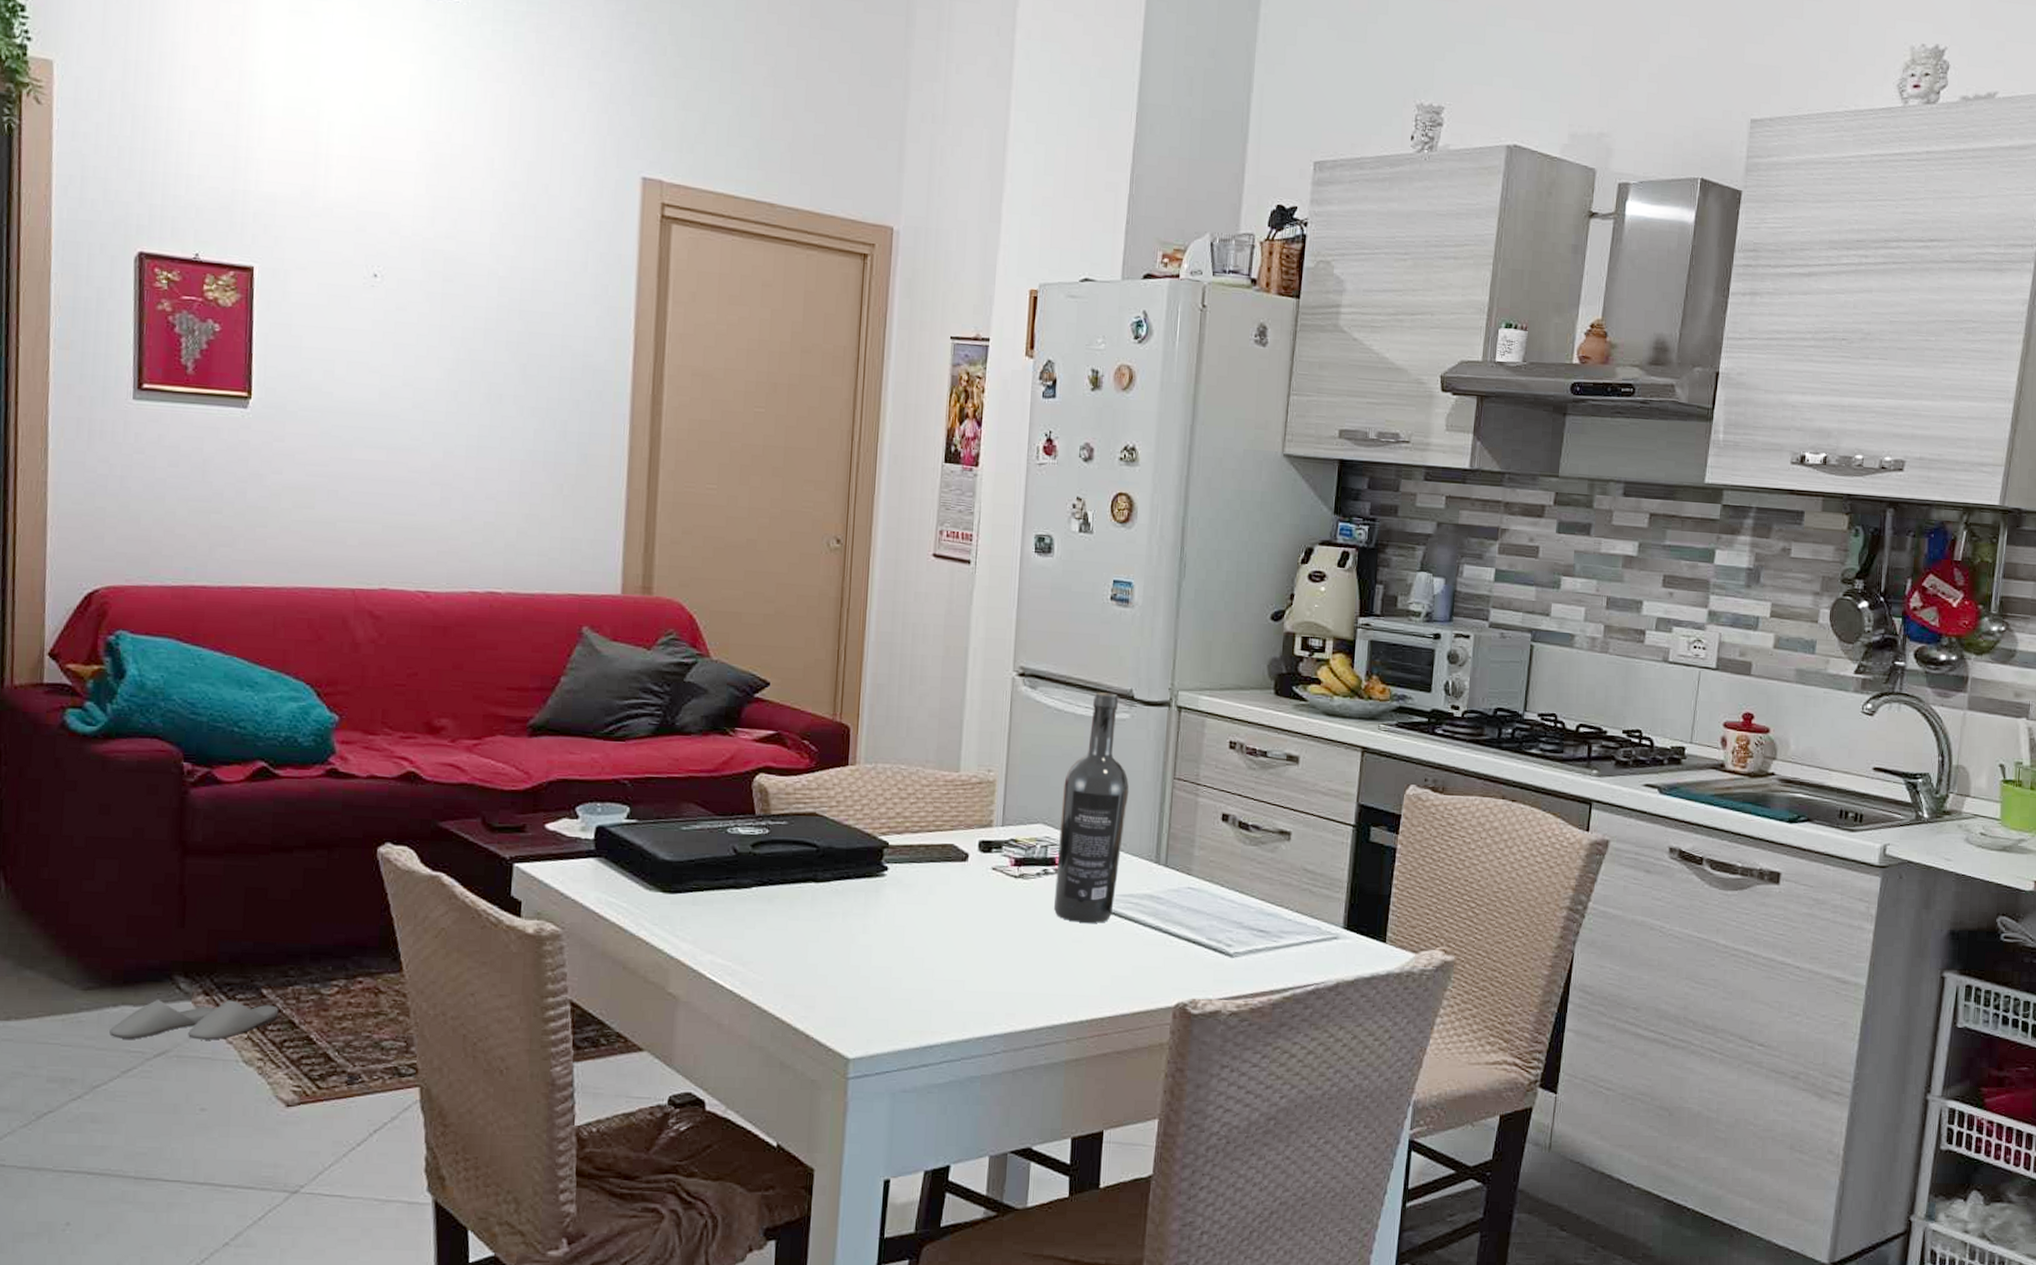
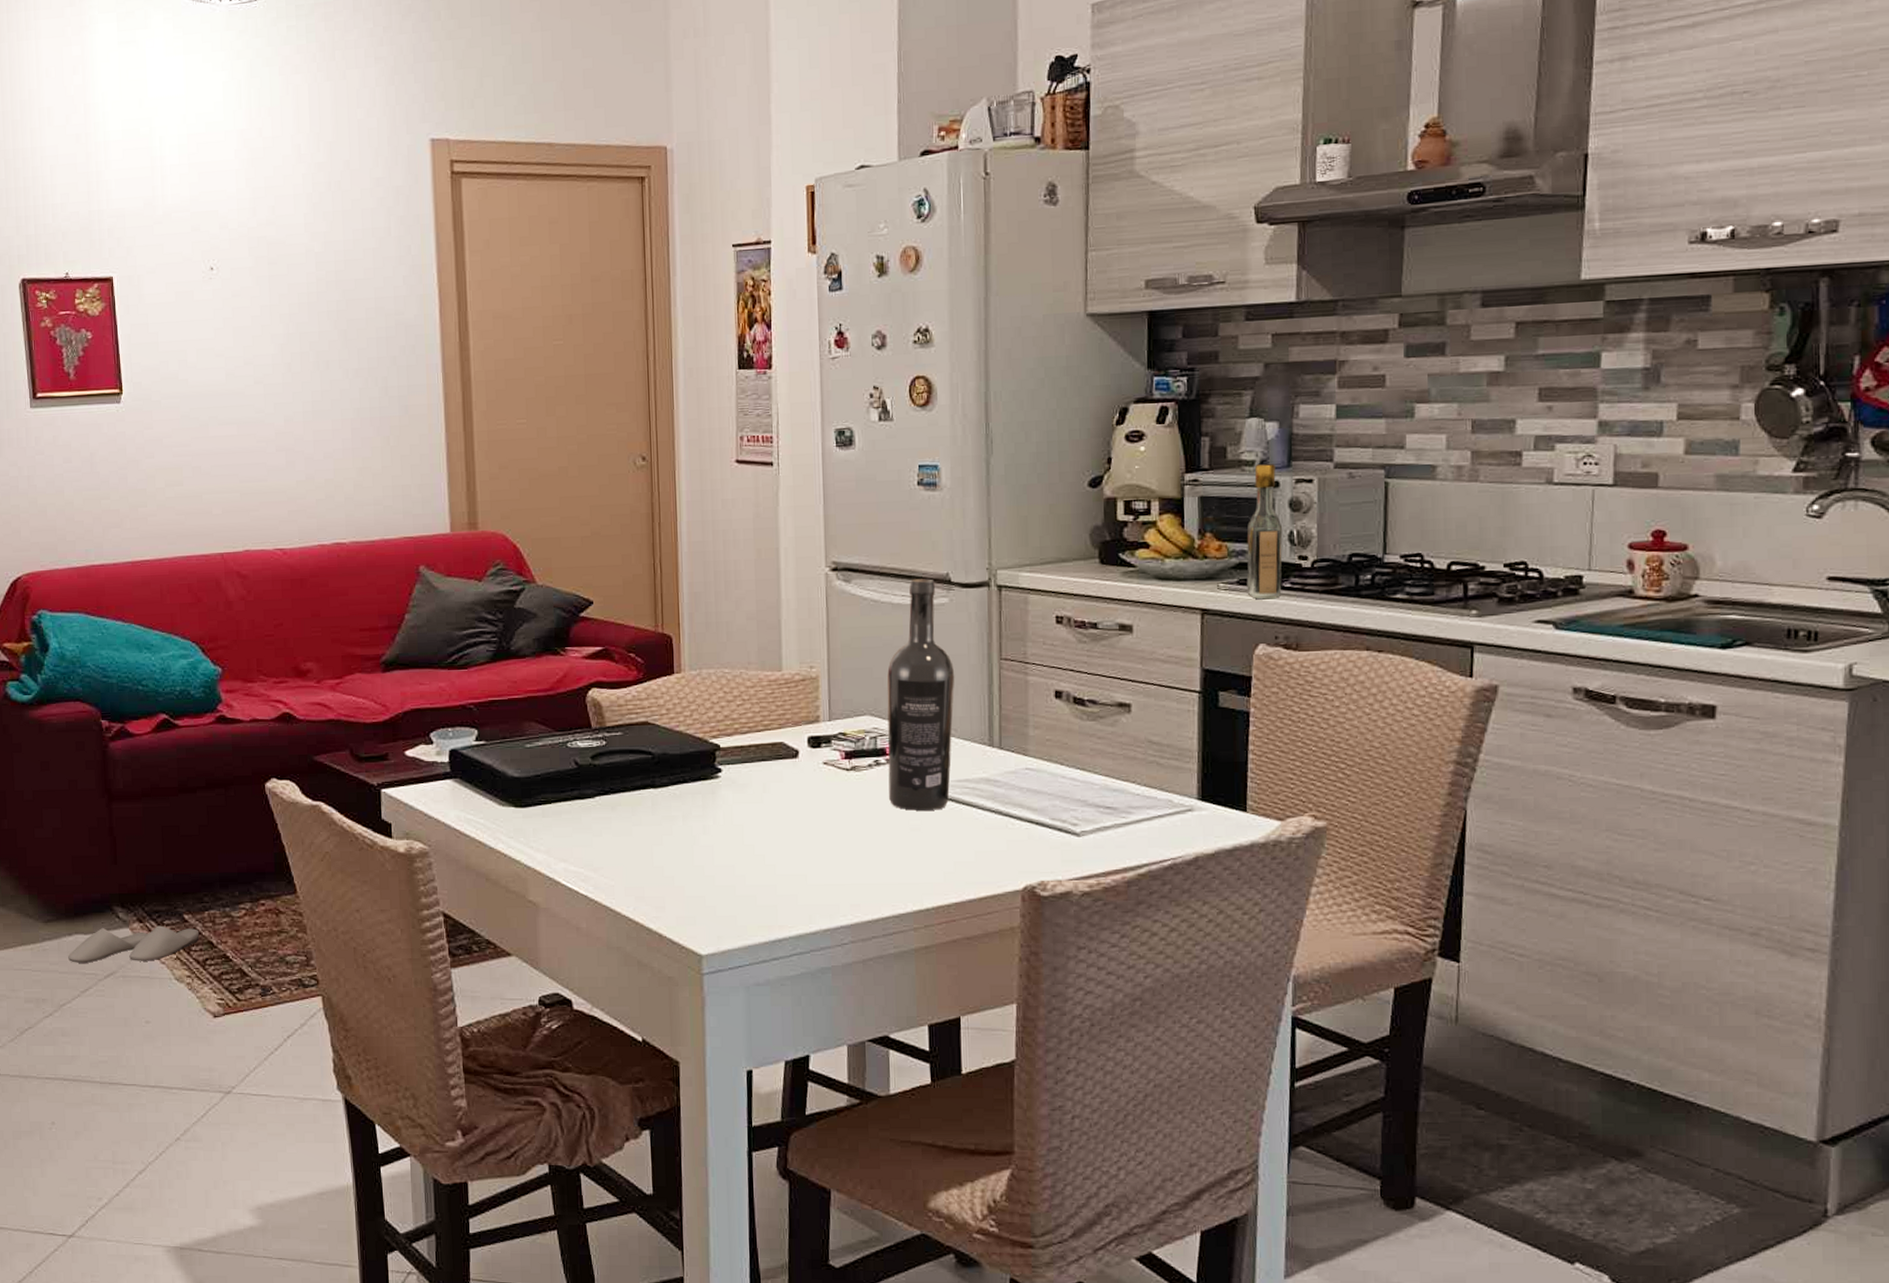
bottle: none [1404,616,1439,743] -> present [1246,464,1282,599]

